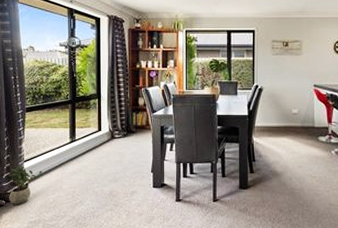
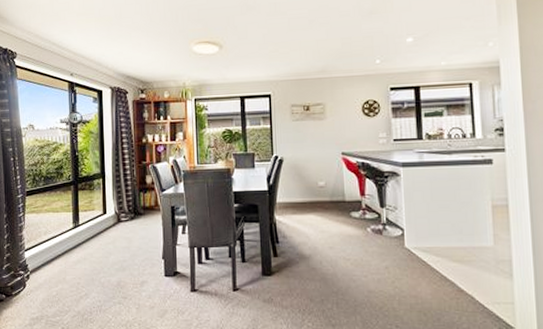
potted plant: present [9,165,43,206] -> none [9,255,45,300]

